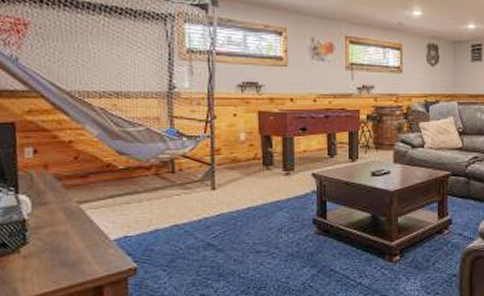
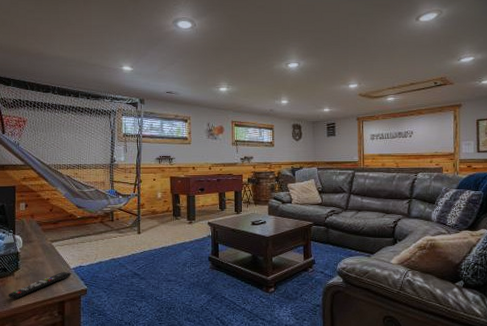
remote control: none [11,245,112,286] -> present [8,272,71,299]

